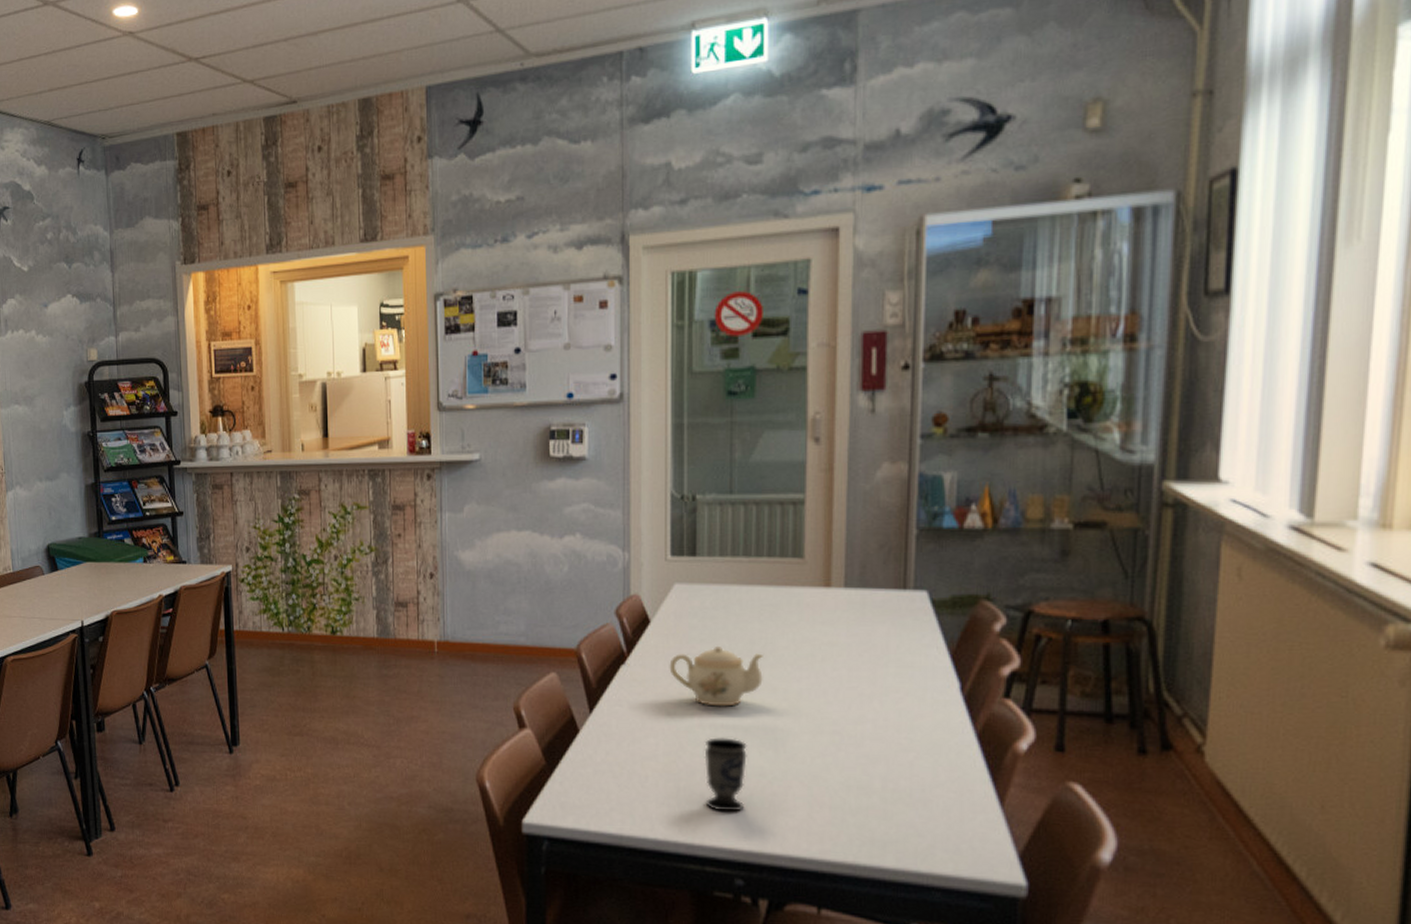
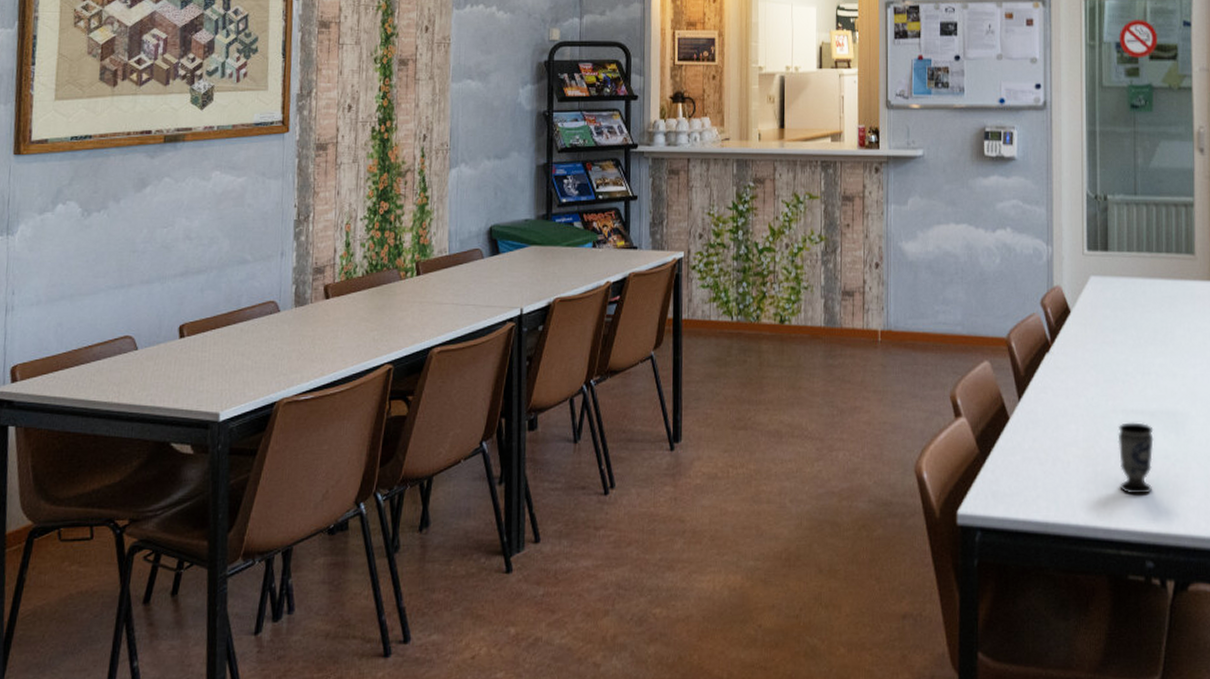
teapot: present [669,645,763,707] -> none [1087,334,1165,392]

